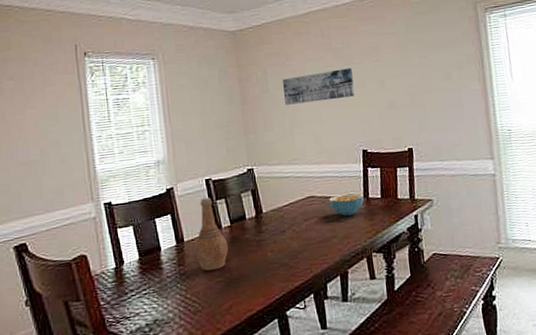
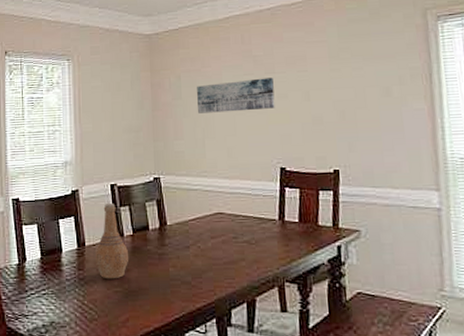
cereal bowl: present [328,194,364,216] -> none [238,214,279,238]

